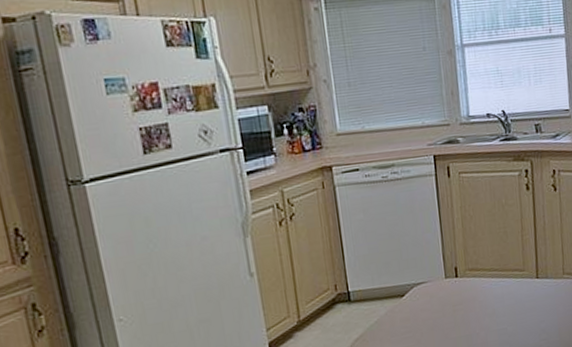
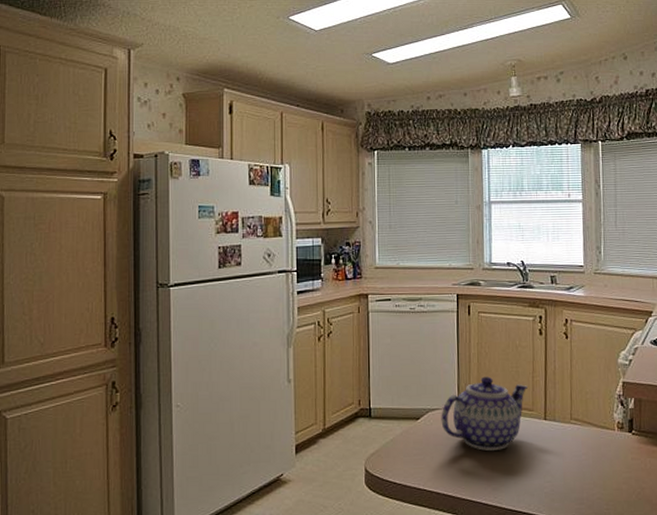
teapot: none [427,241,517,319] -> present [441,376,528,451]

